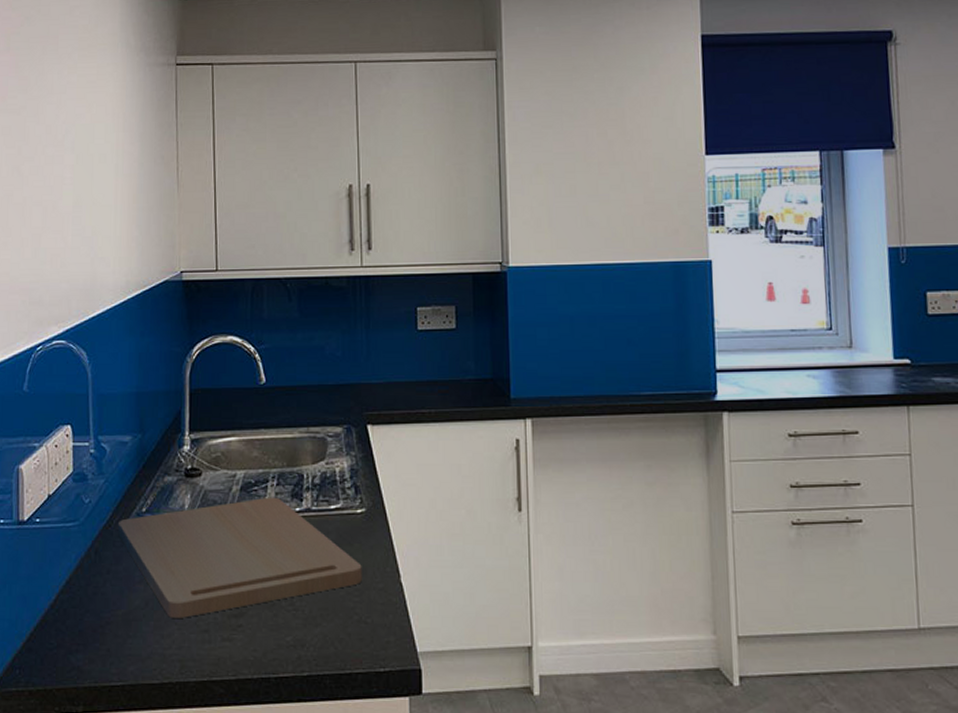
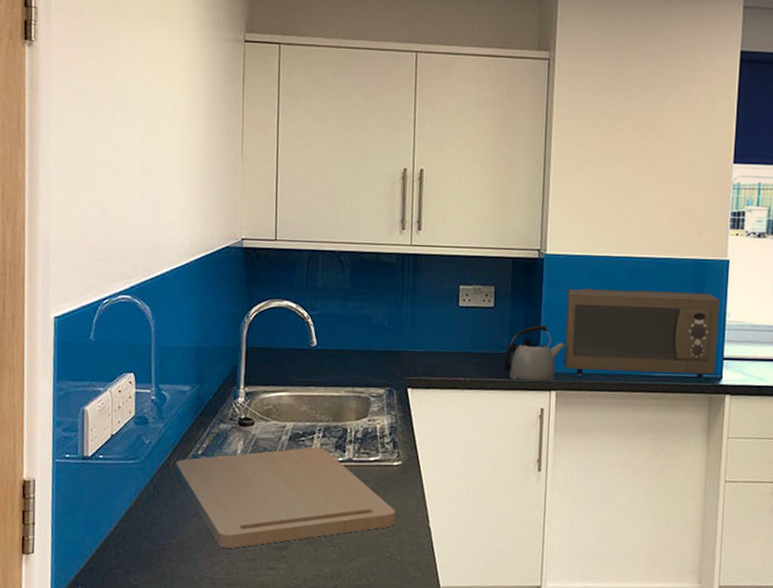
kettle: none [471,346,539,409] -> present [503,325,566,381]
microwave: none [532,296,708,398] -> present [559,288,720,380]

